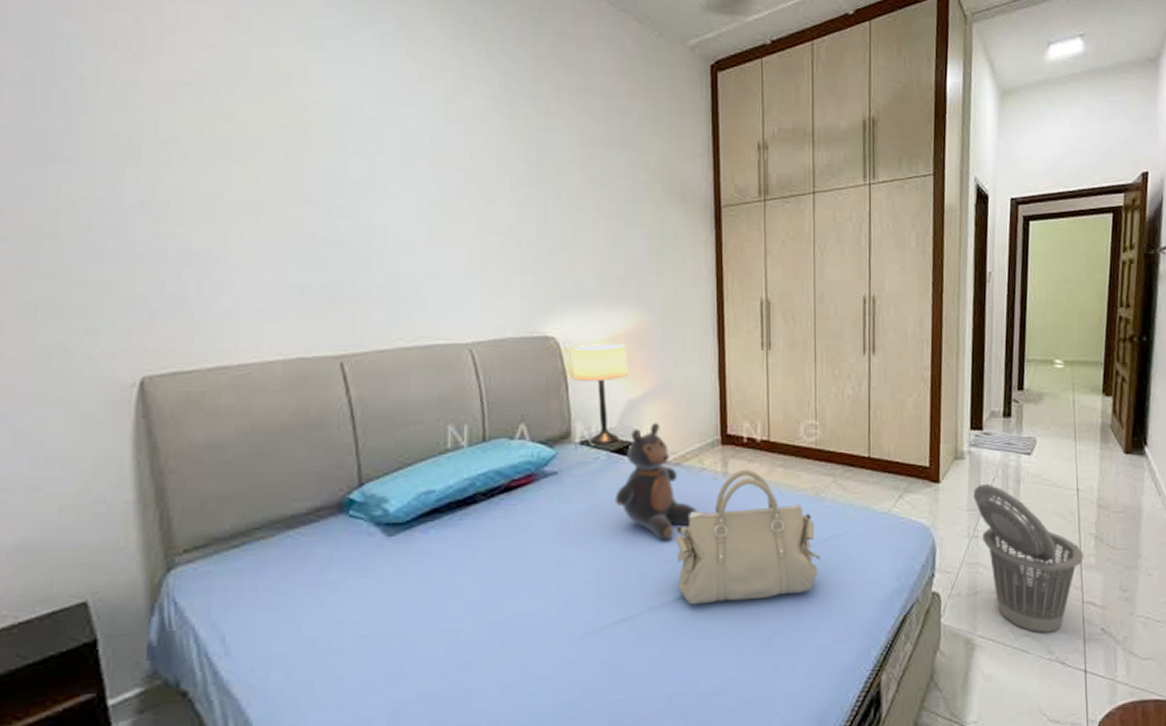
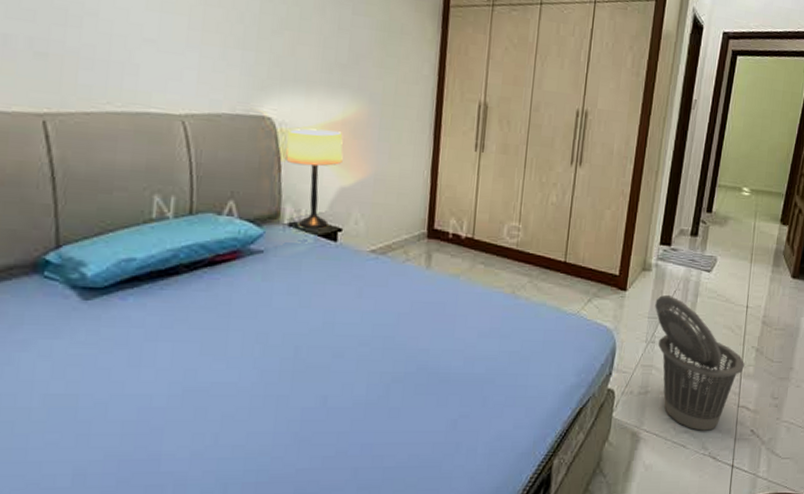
teddy bear: present [614,422,698,541] -> none [318,211,399,325]
shoulder bag: present [675,468,820,605] -> none [372,263,510,386]

